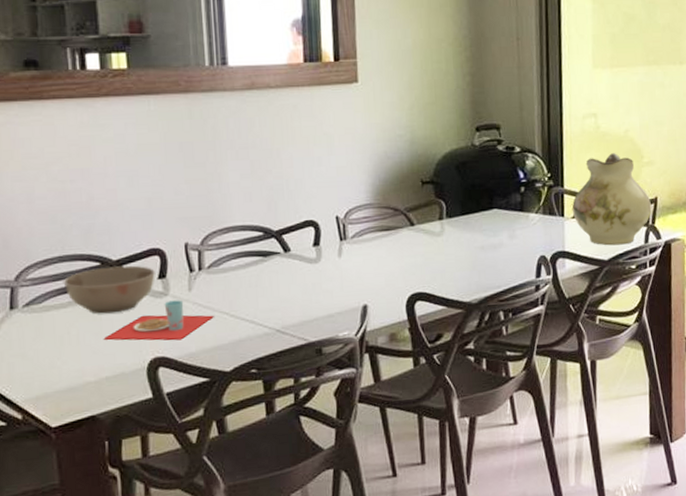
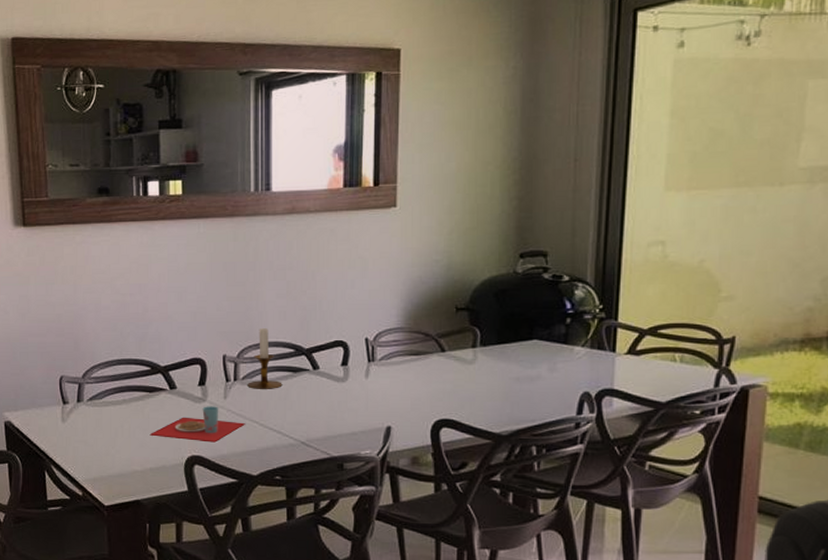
bowl: present [63,265,155,314] -> none [120,372,196,413]
candlestick: none [214,211,253,278] -> present [247,328,282,389]
pitcher: present [572,153,651,246] -> none [627,285,726,387]

